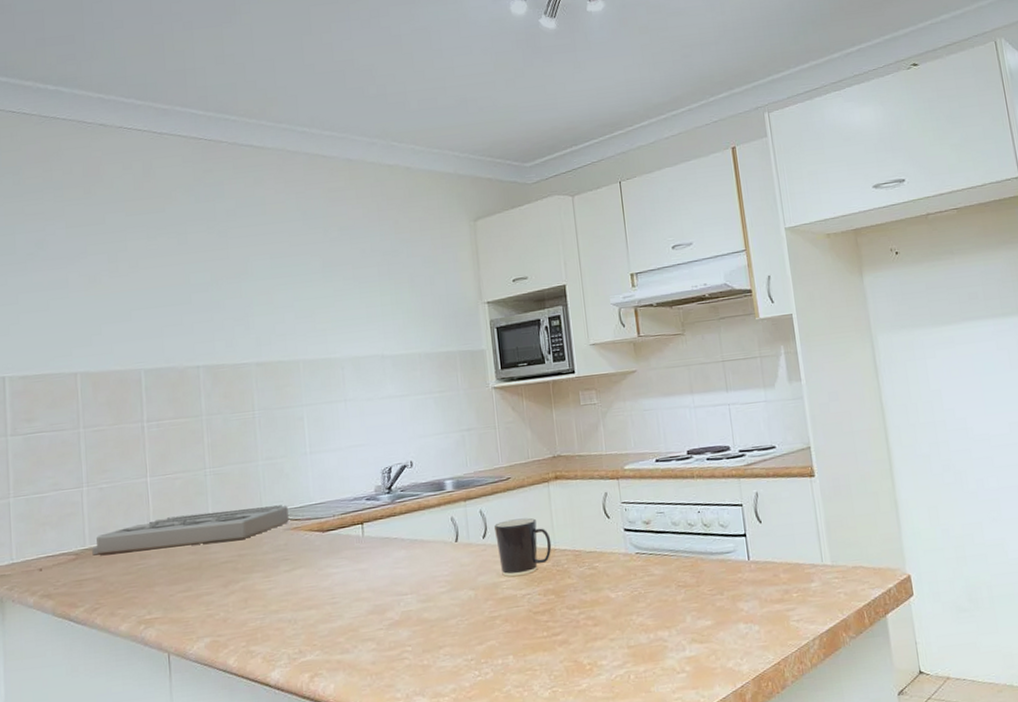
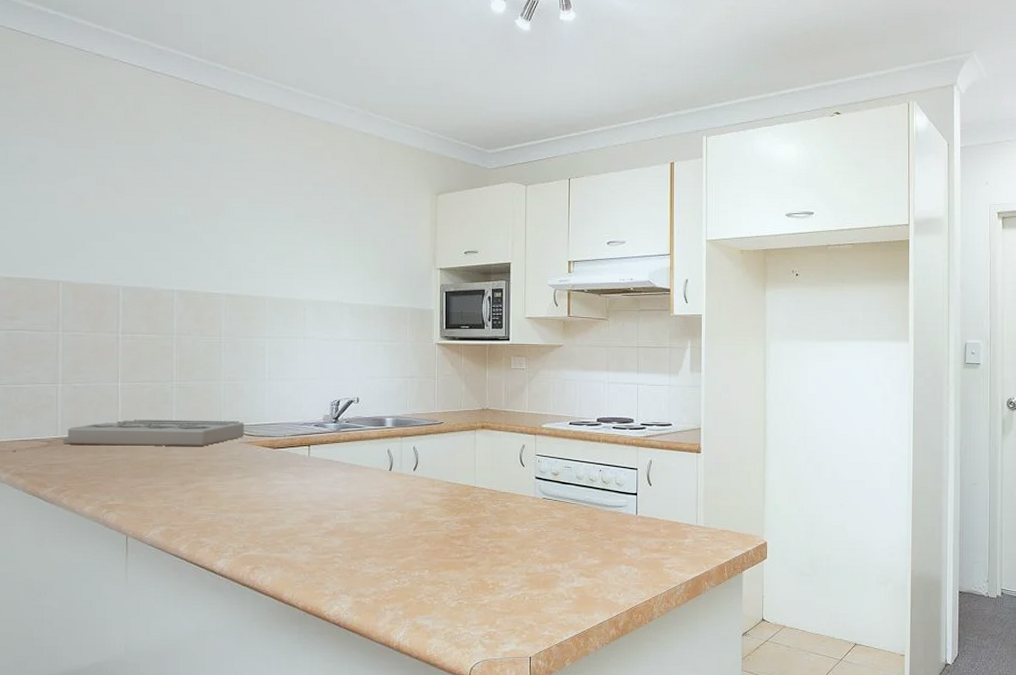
mug: present [494,518,552,578] -> none [425,458,472,506]

